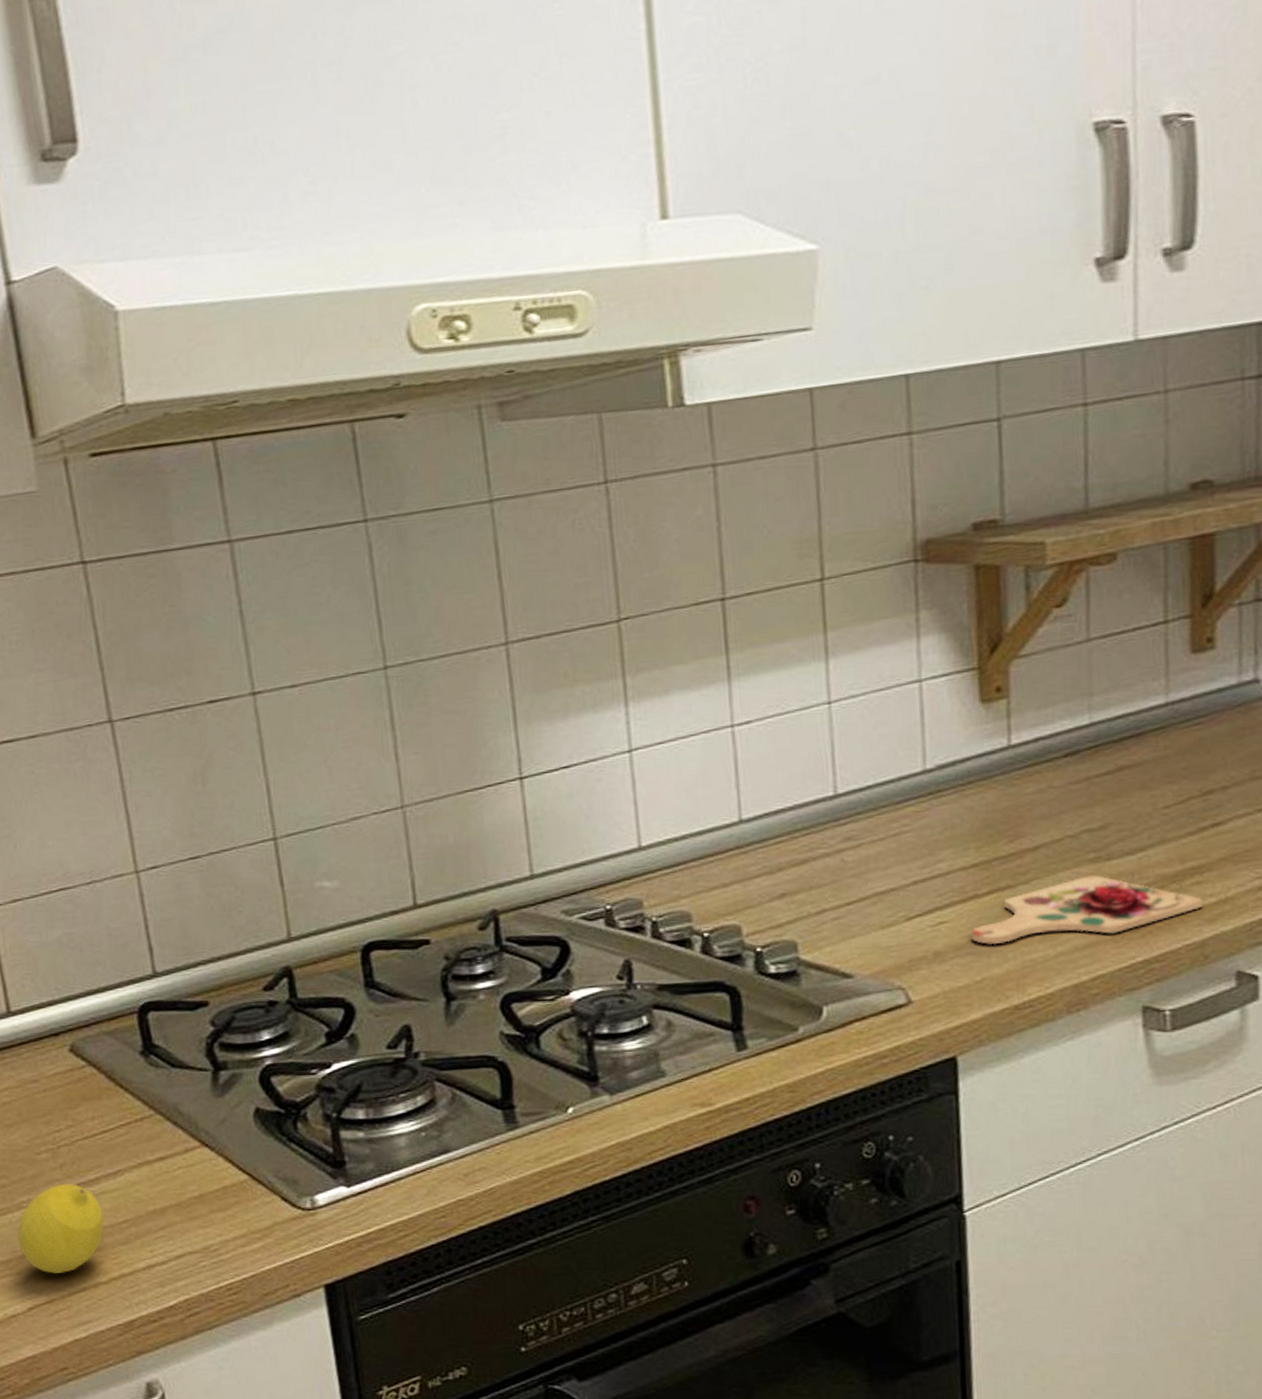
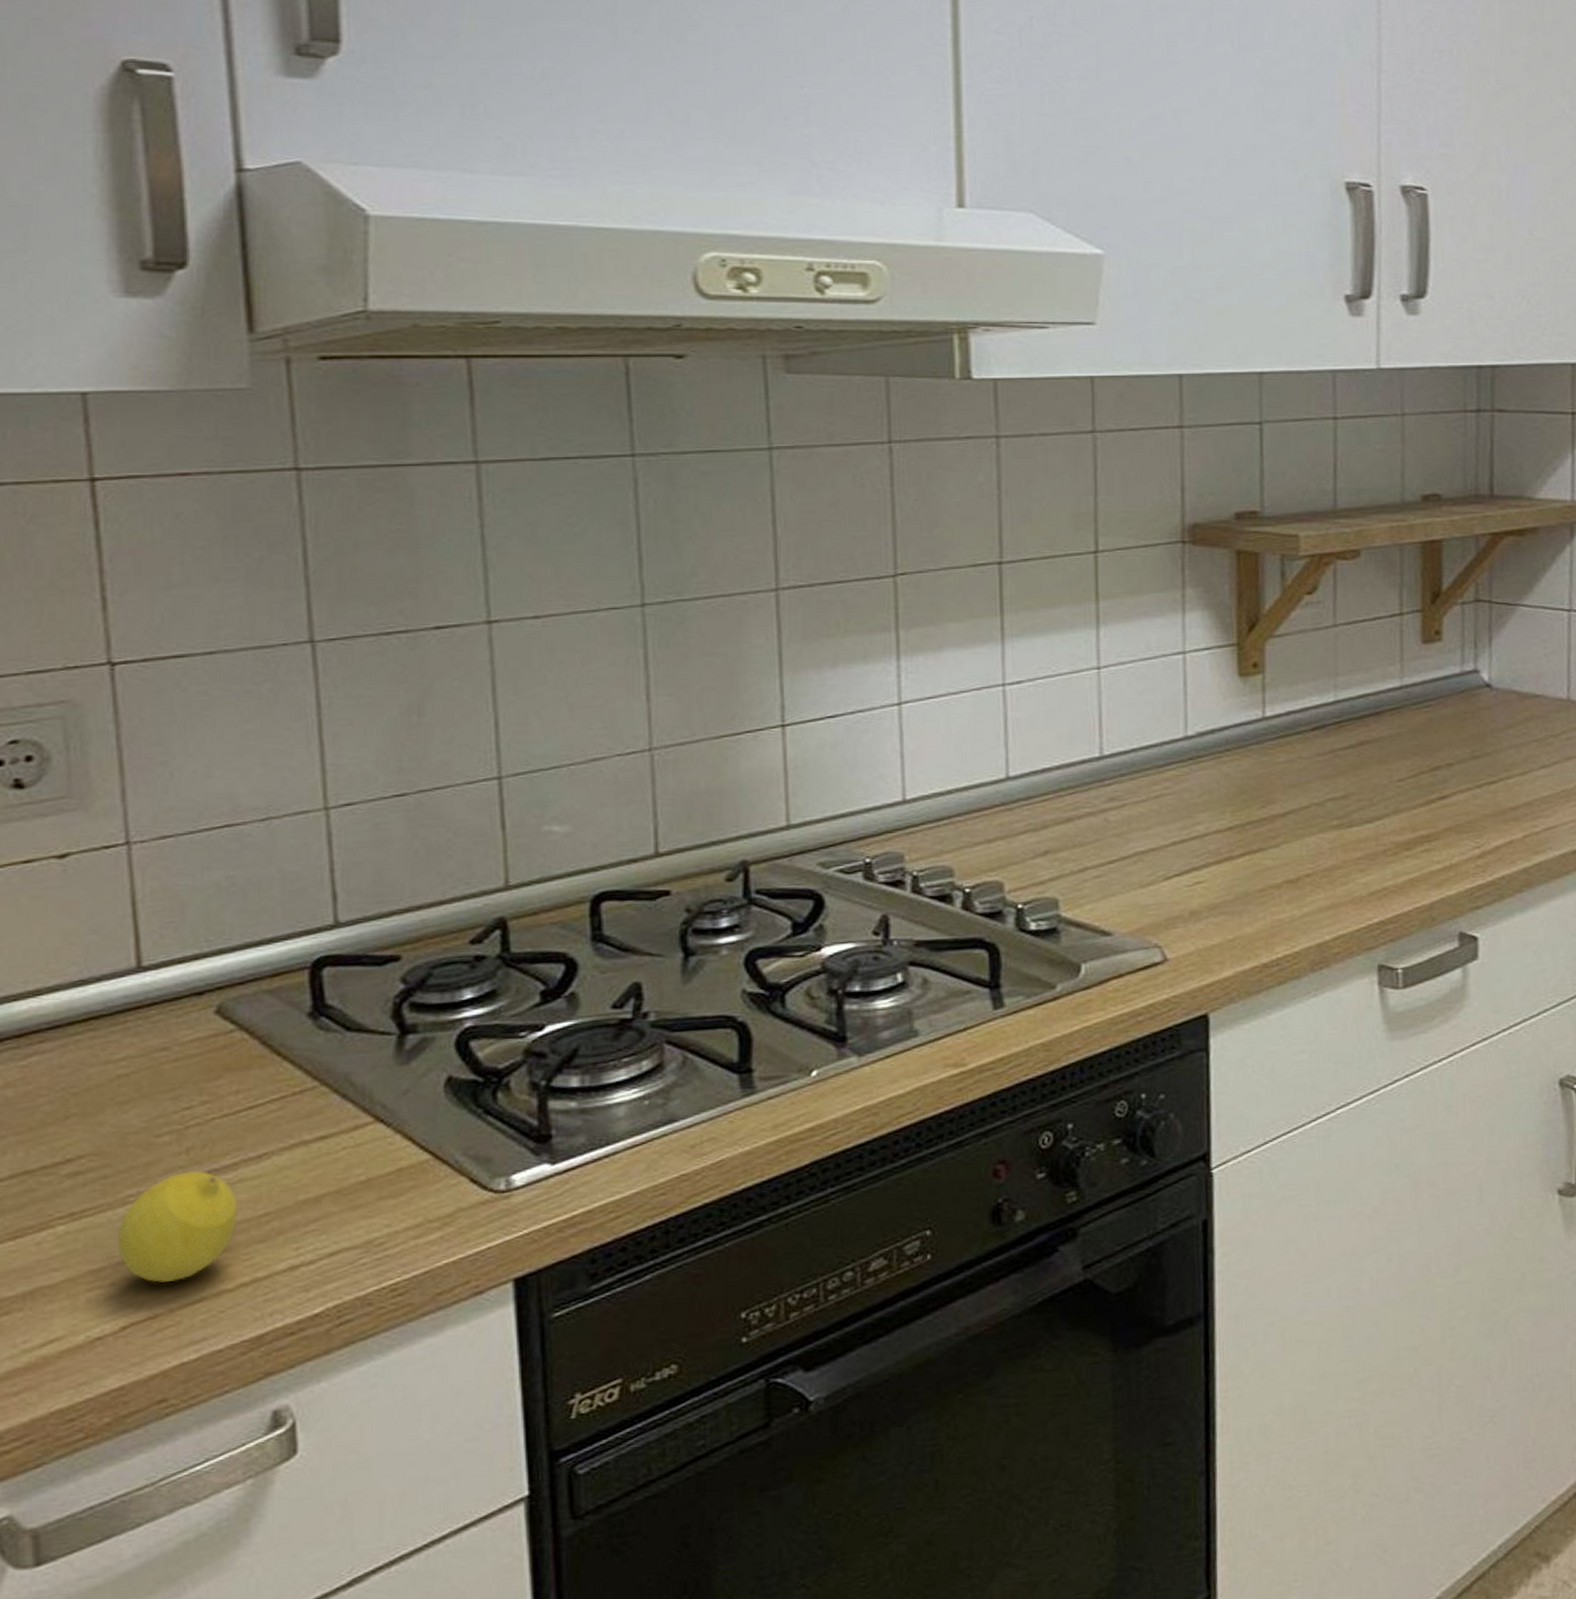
cutting board: present [970,870,1204,945] -> none [1224,837,1431,905]

